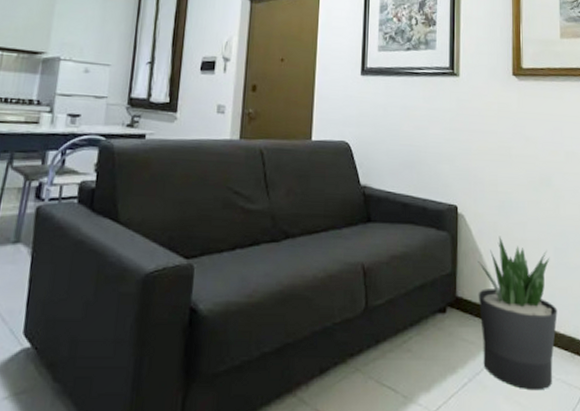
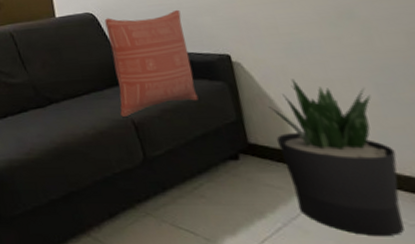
pillow: none [353,150,426,260] -> present [104,9,198,117]

